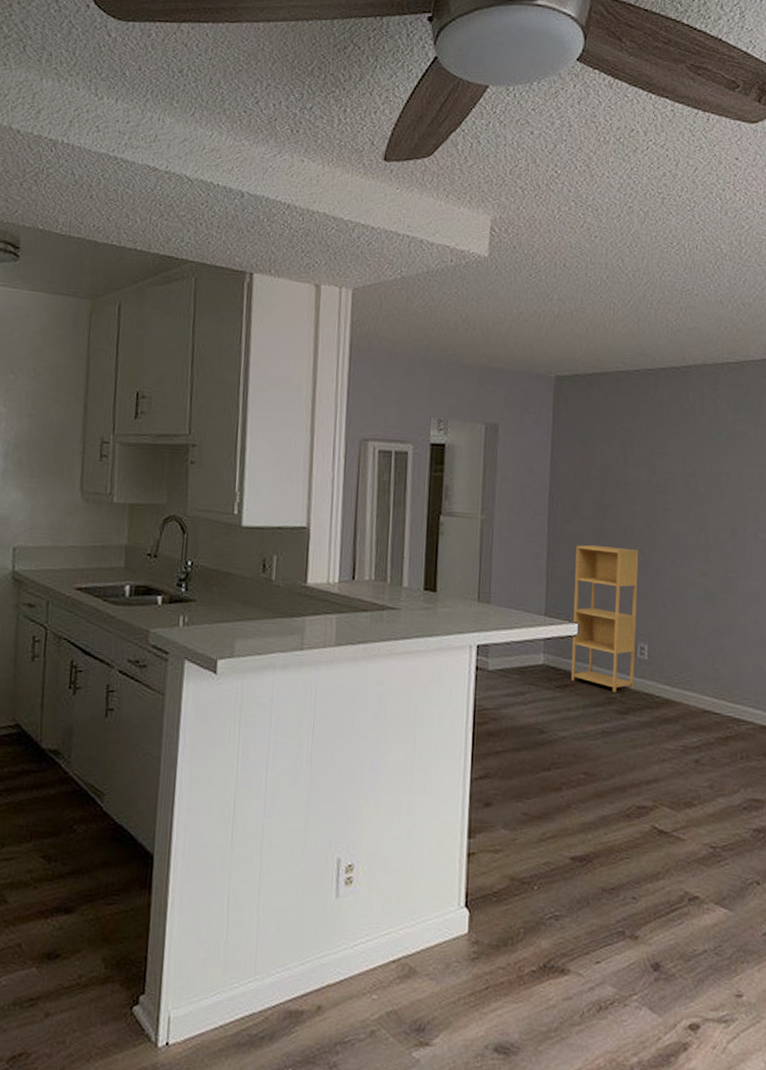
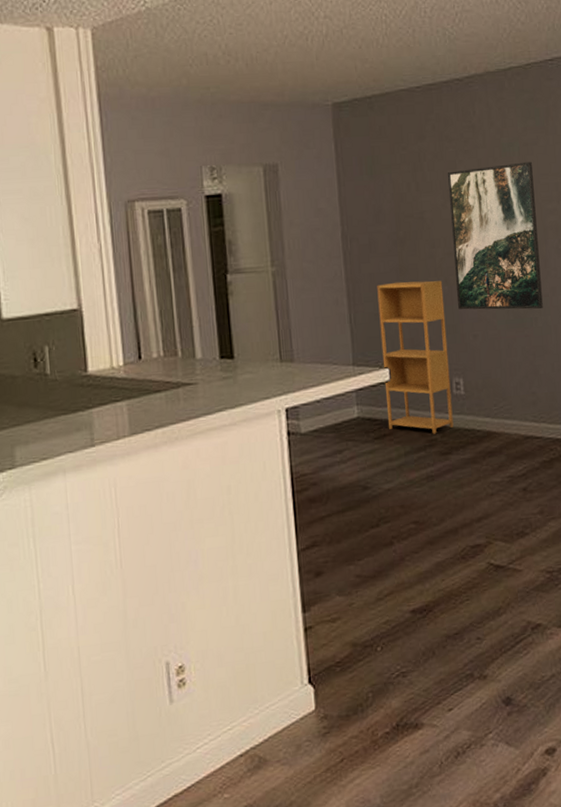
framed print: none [651,450,739,590] -> present [447,161,543,310]

